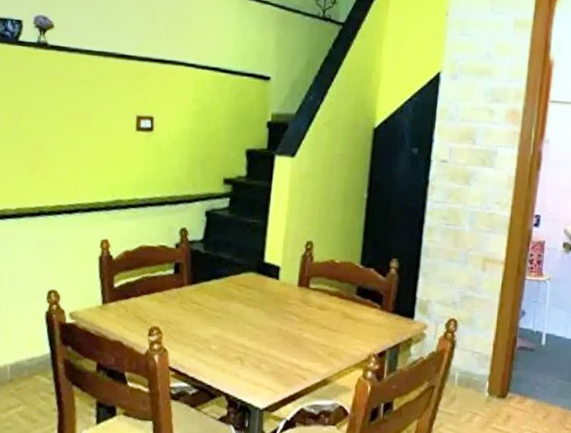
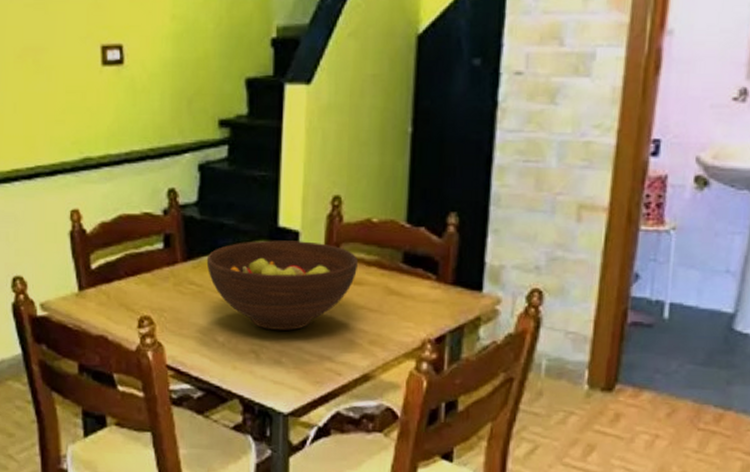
fruit bowl: none [207,272,324,343] -> present [206,240,359,331]

